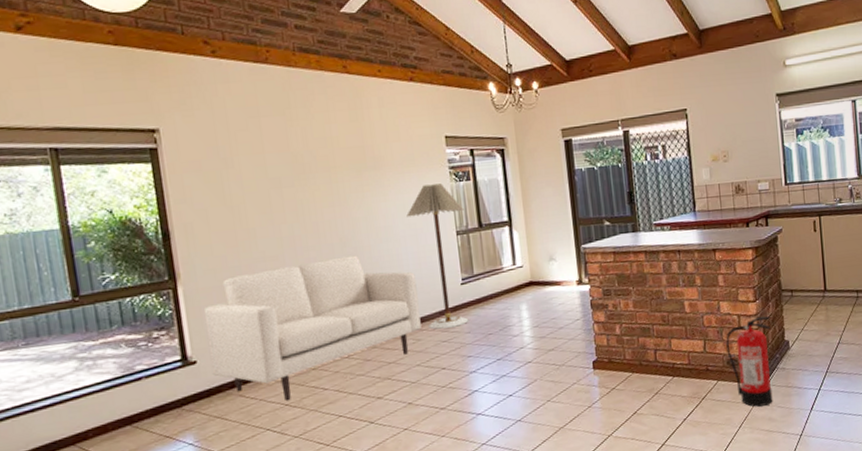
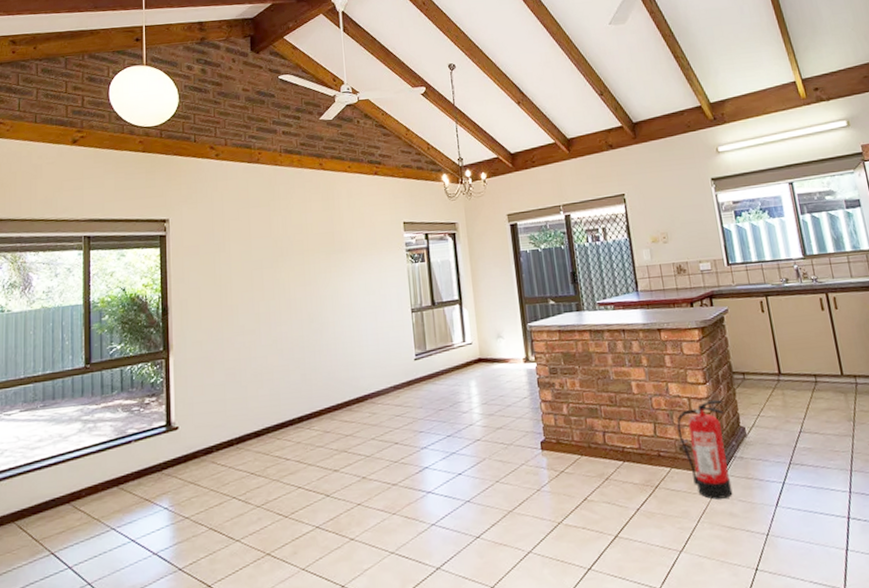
sofa: present [203,255,422,401] -> none [189,330,377,470]
floor lamp: present [406,183,469,330] -> none [367,265,421,404]

